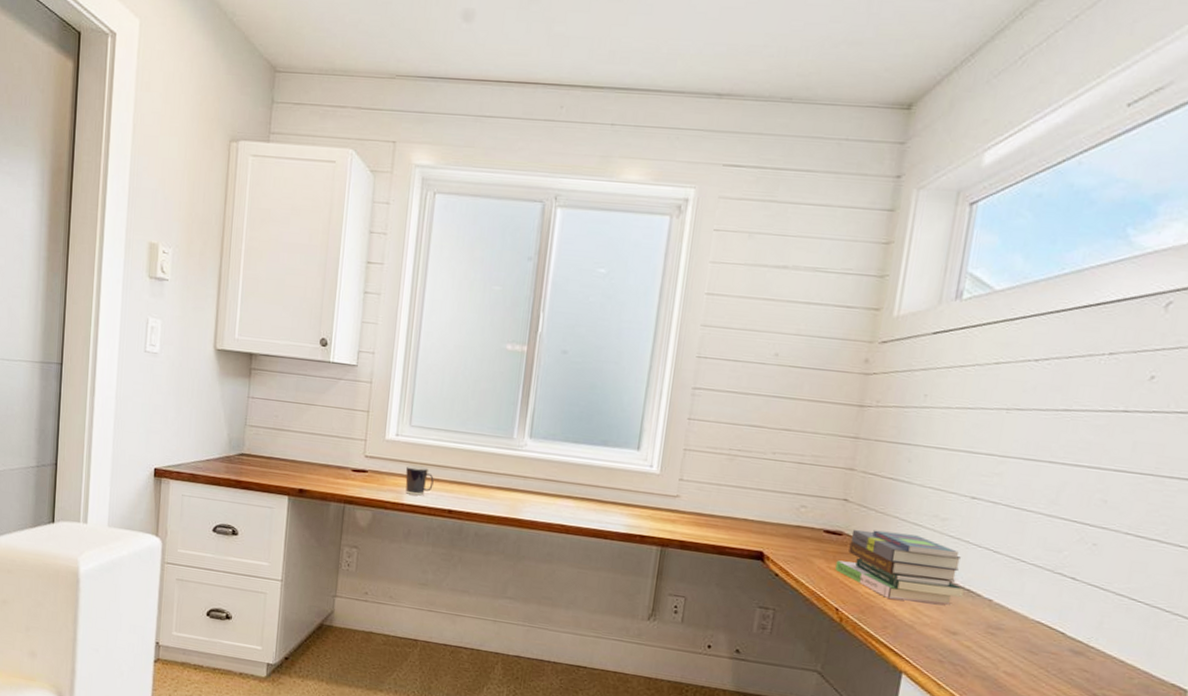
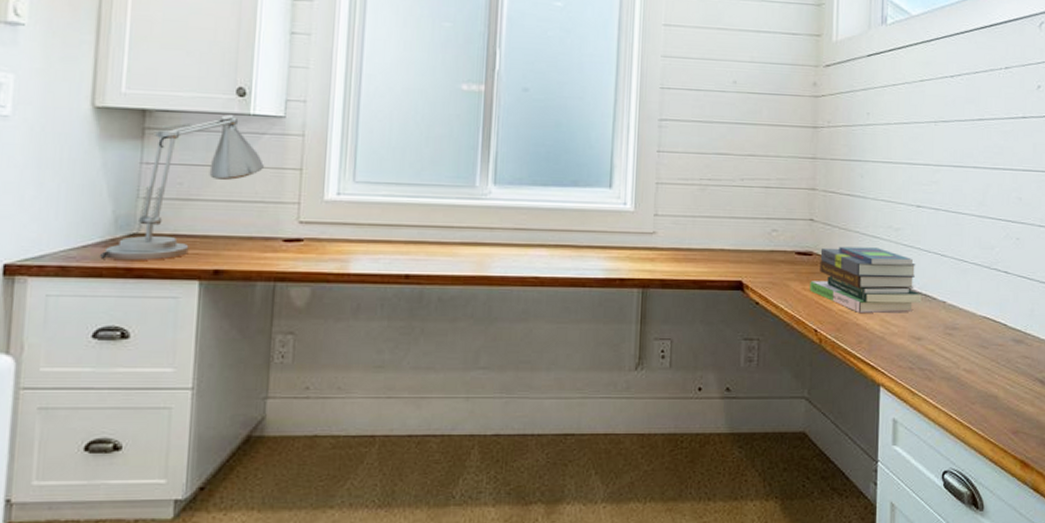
desk lamp: none [219,361,340,477] -> present [100,115,265,261]
mug: present [405,465,434,496] -> none [351,227,386,262]

